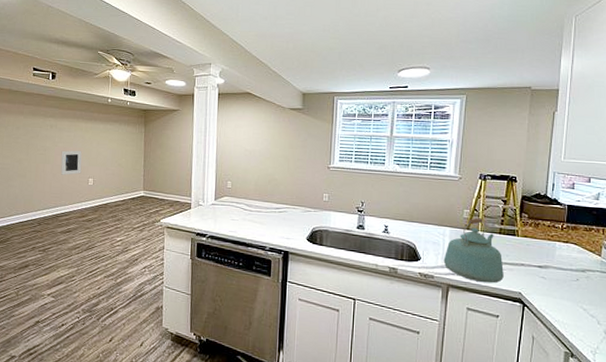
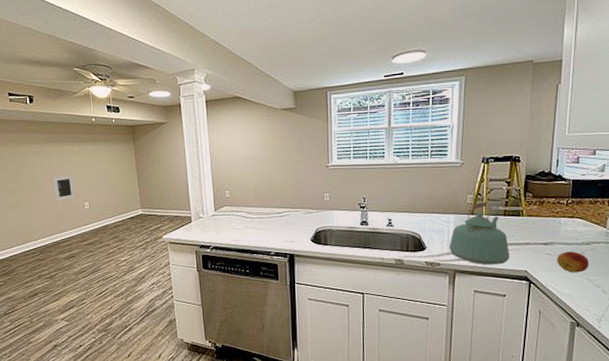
fruit: none [551,276,584,300] -> present [557,251,590,273]

